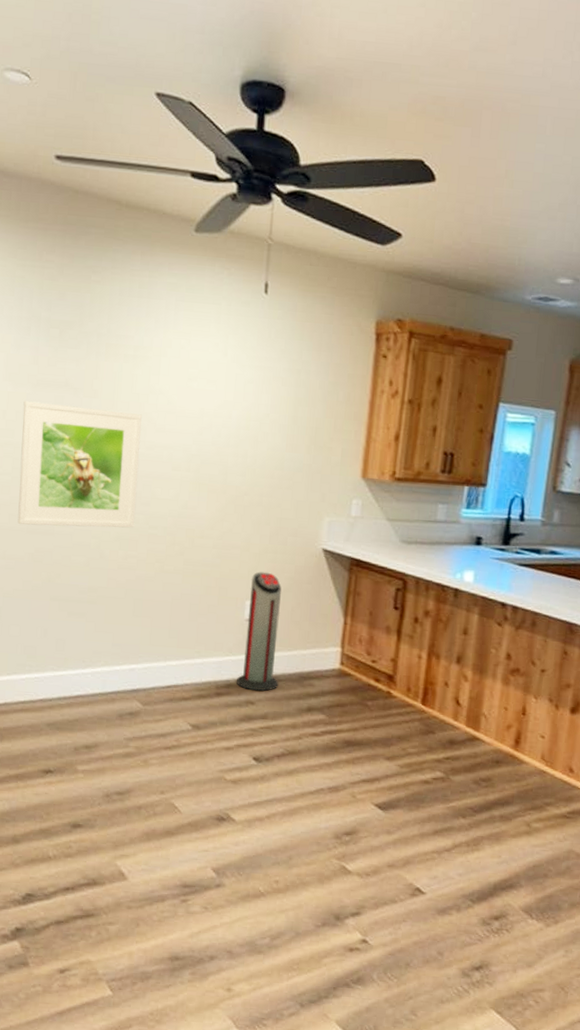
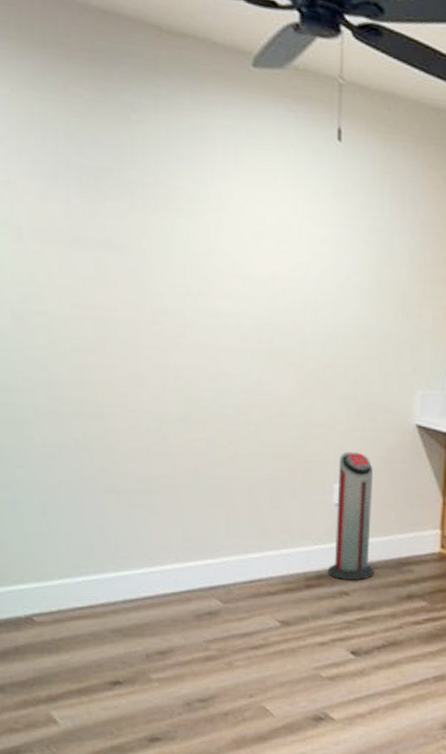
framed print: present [17,401,142,528] -> none [56,262,203,408]

